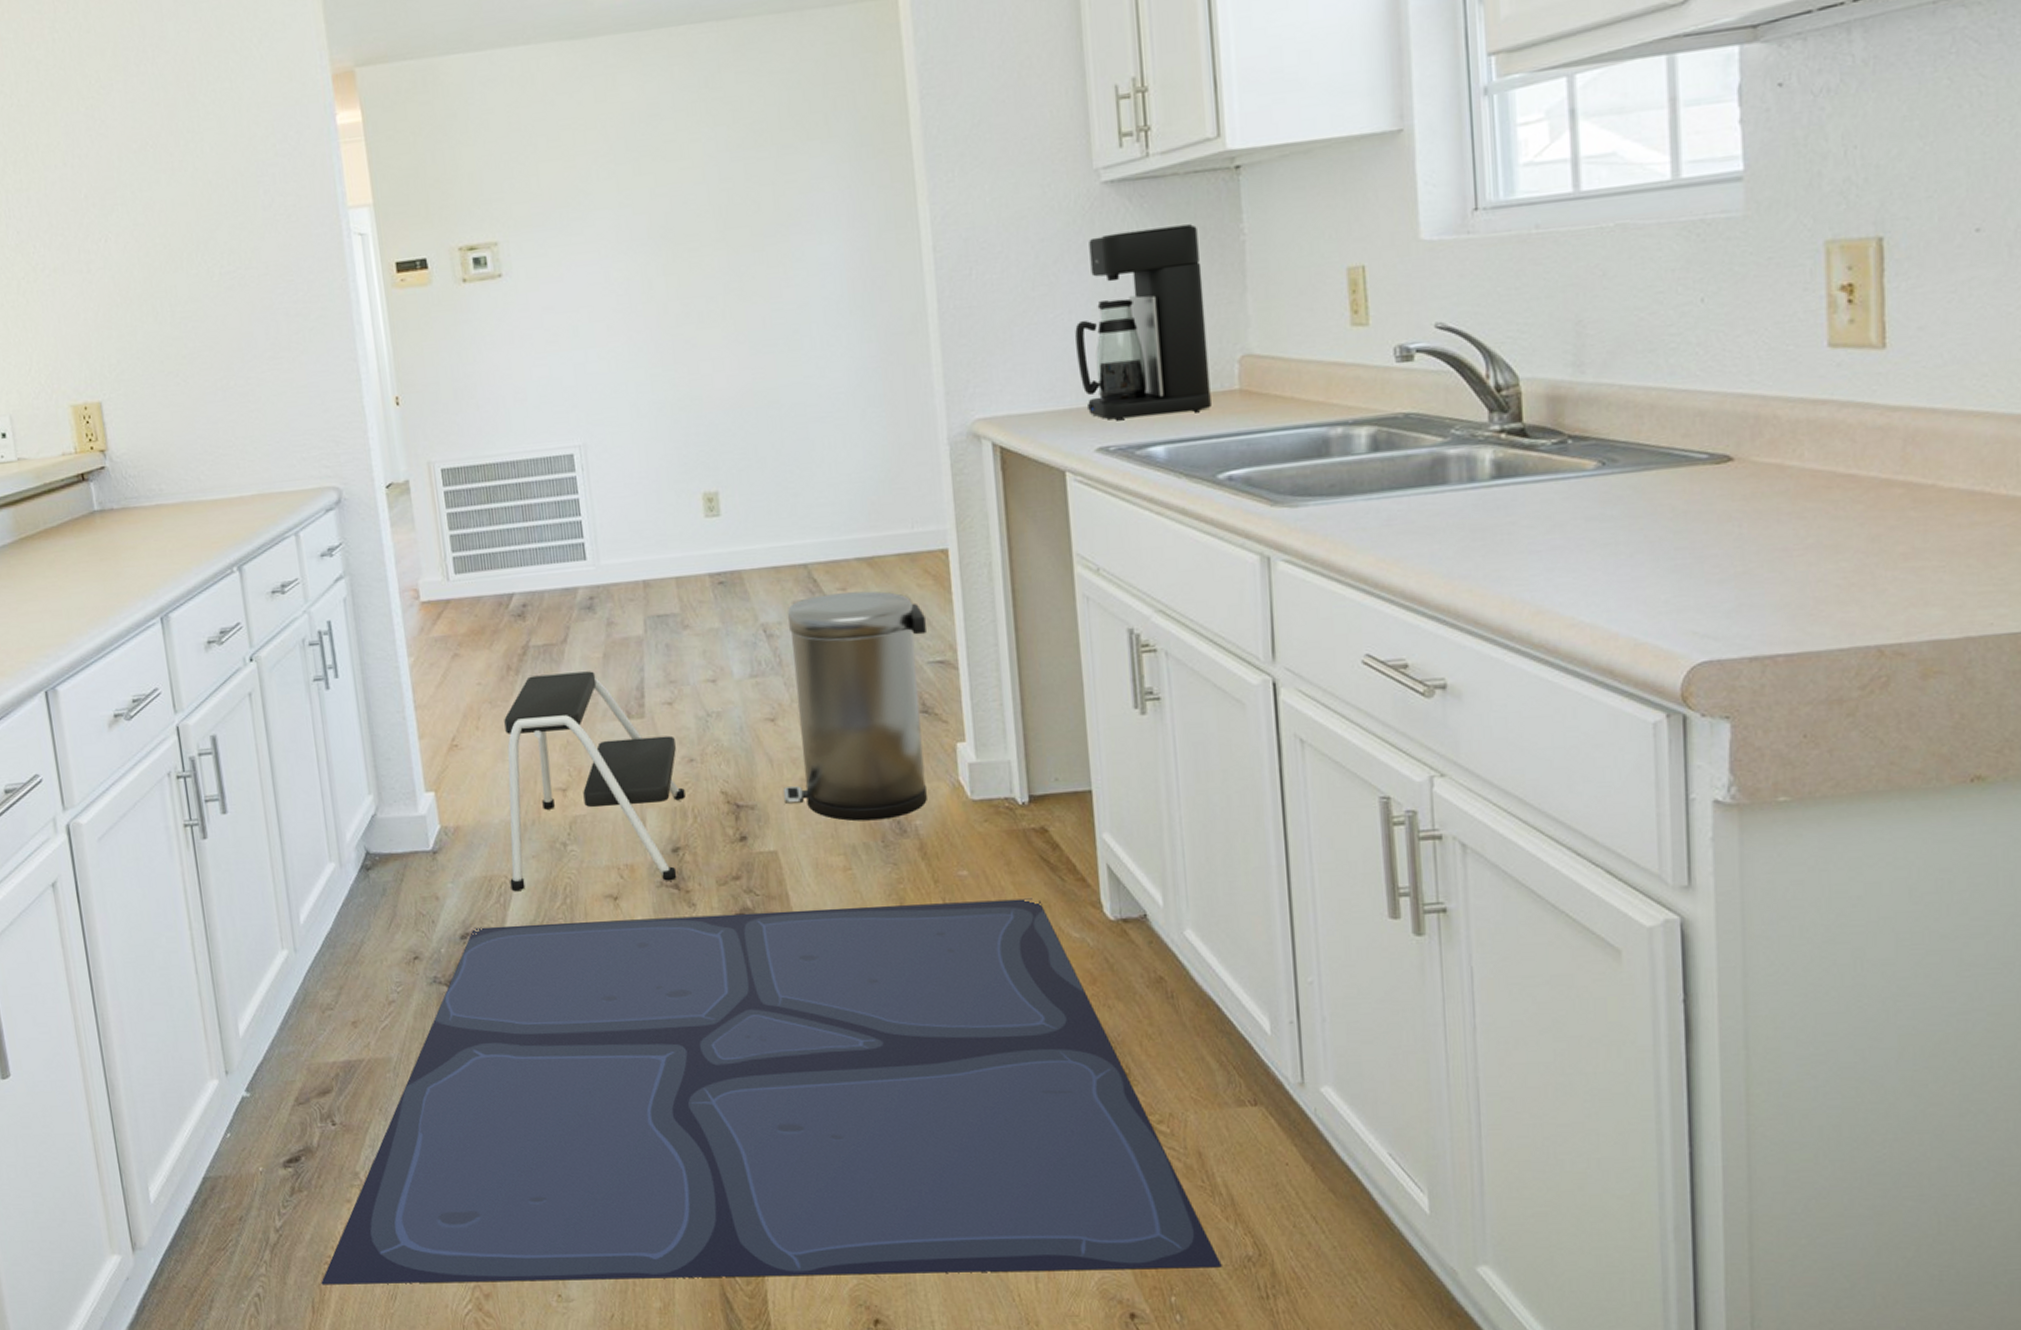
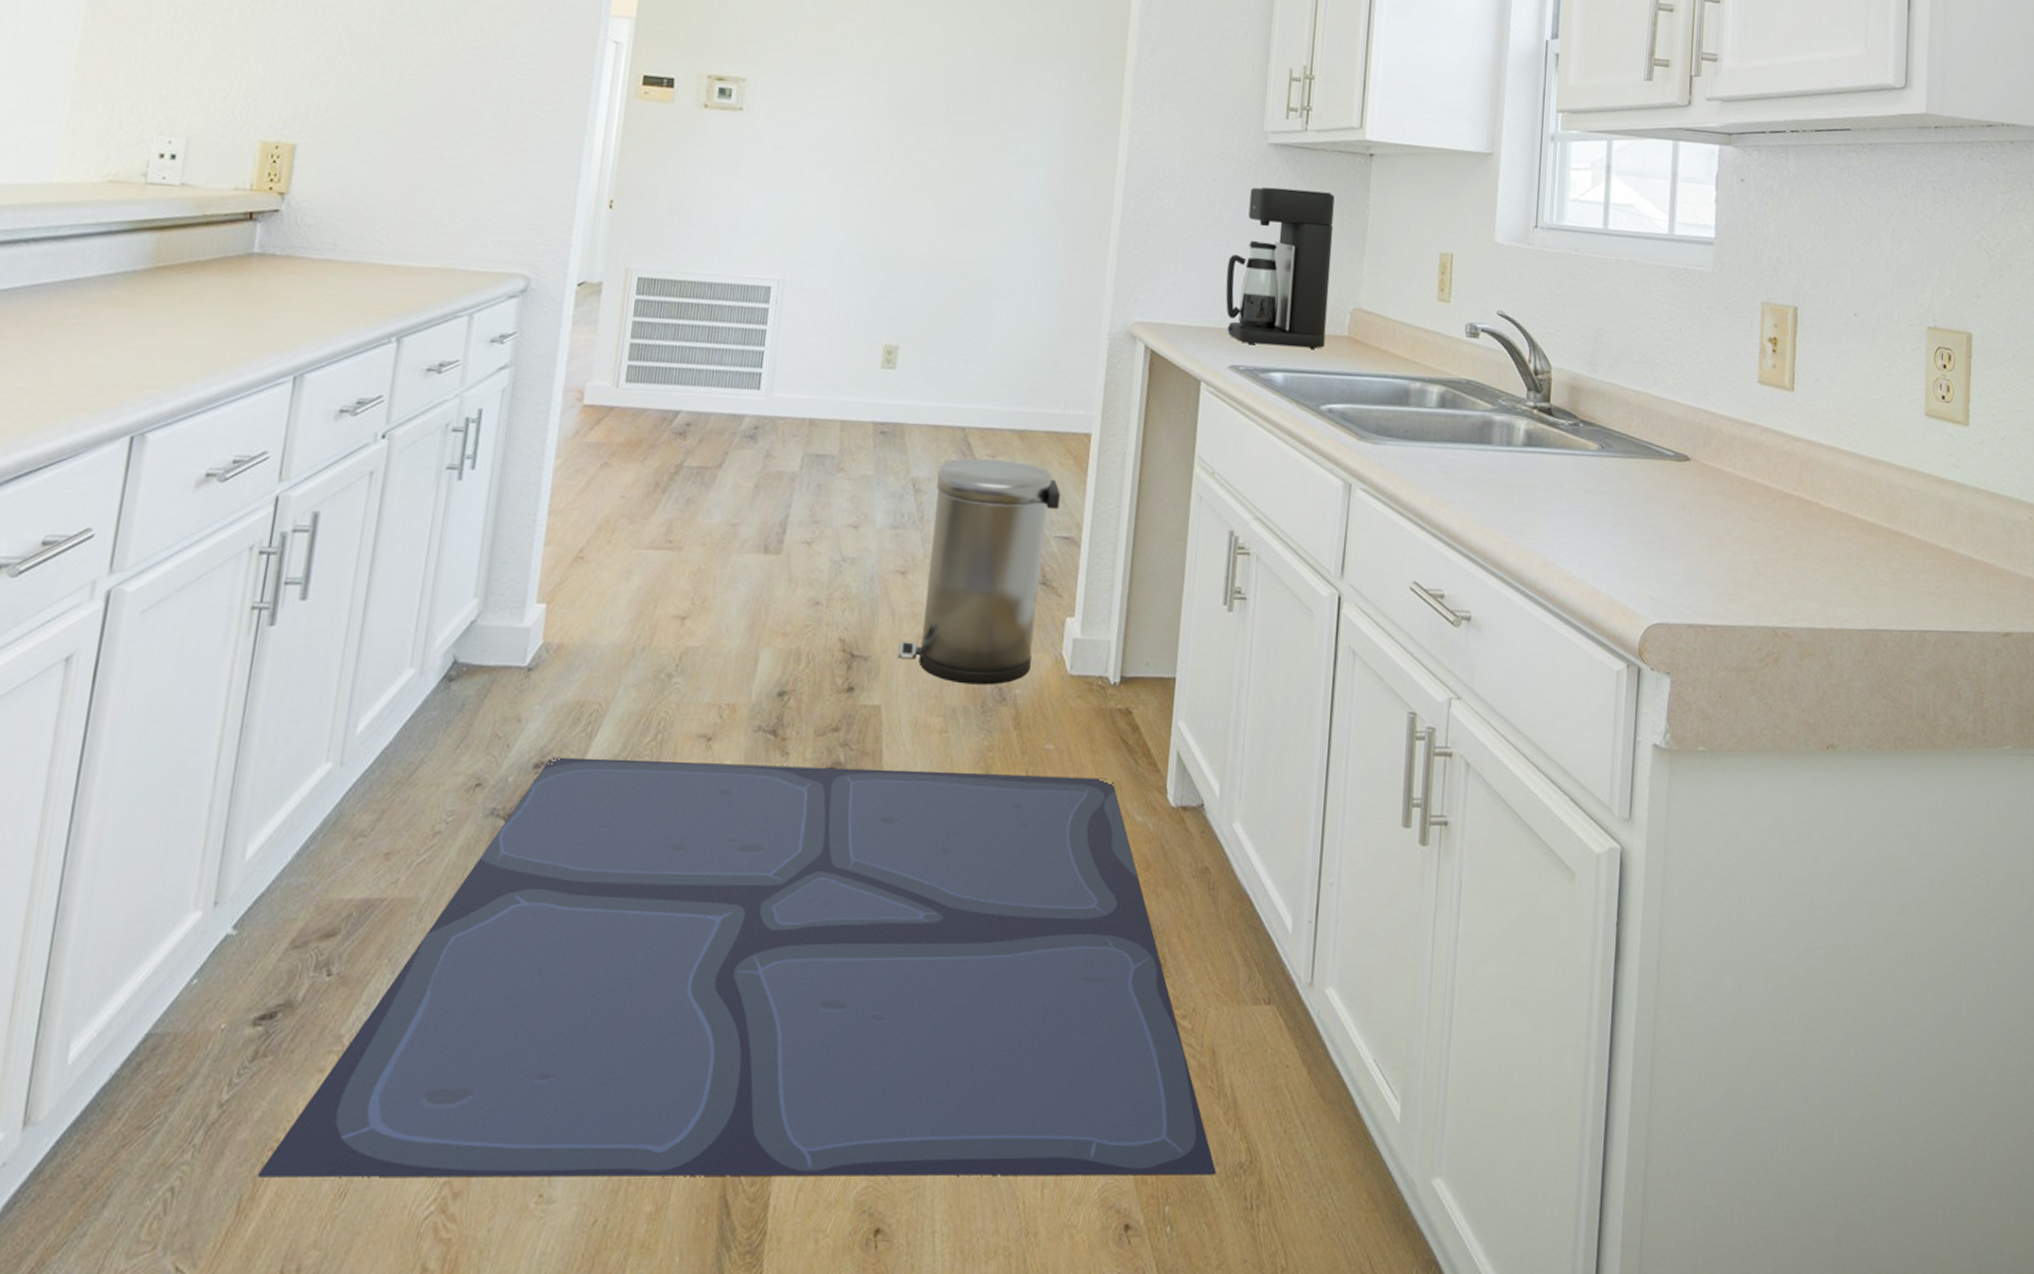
step stool: present [504,671,686,891] -> none [602,496,806,726]

